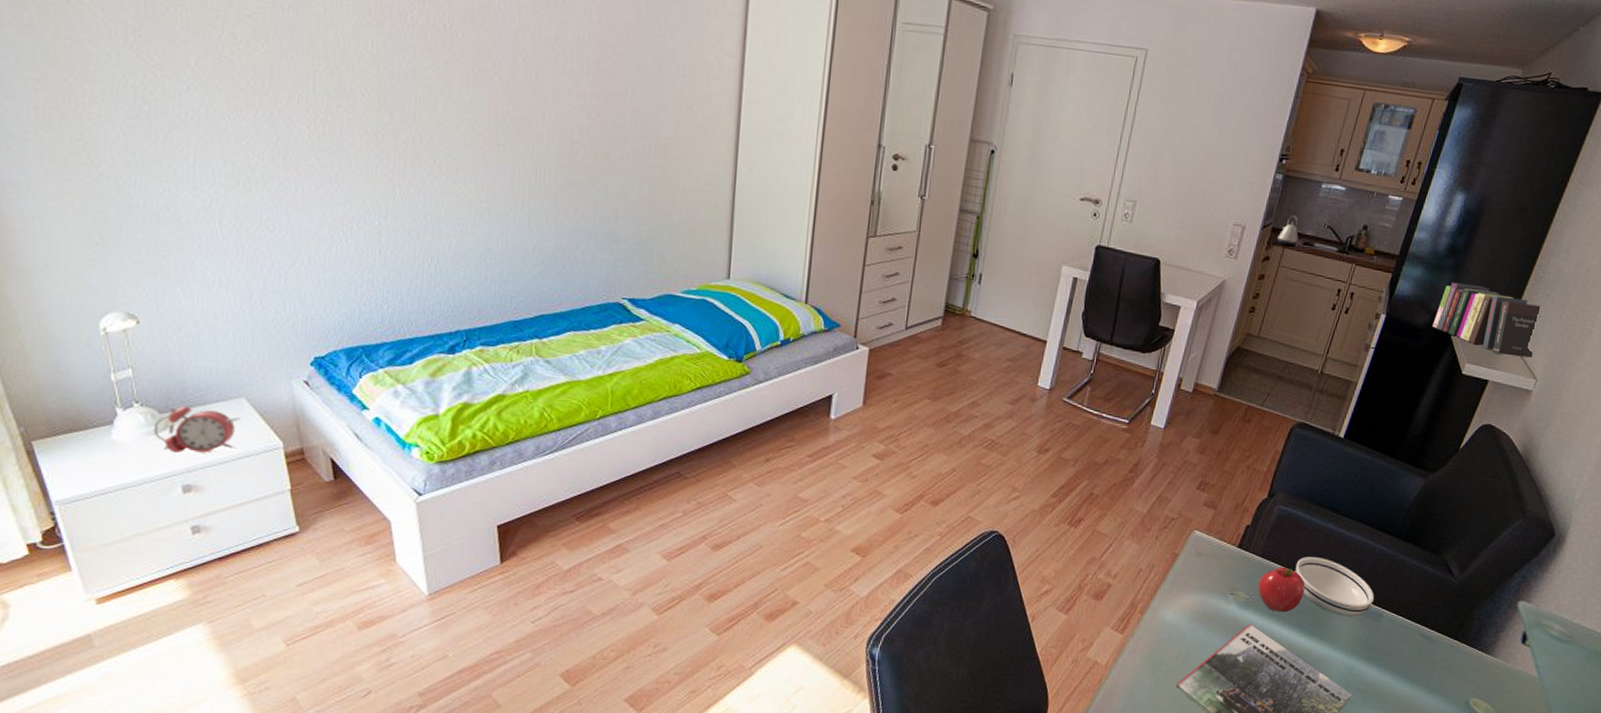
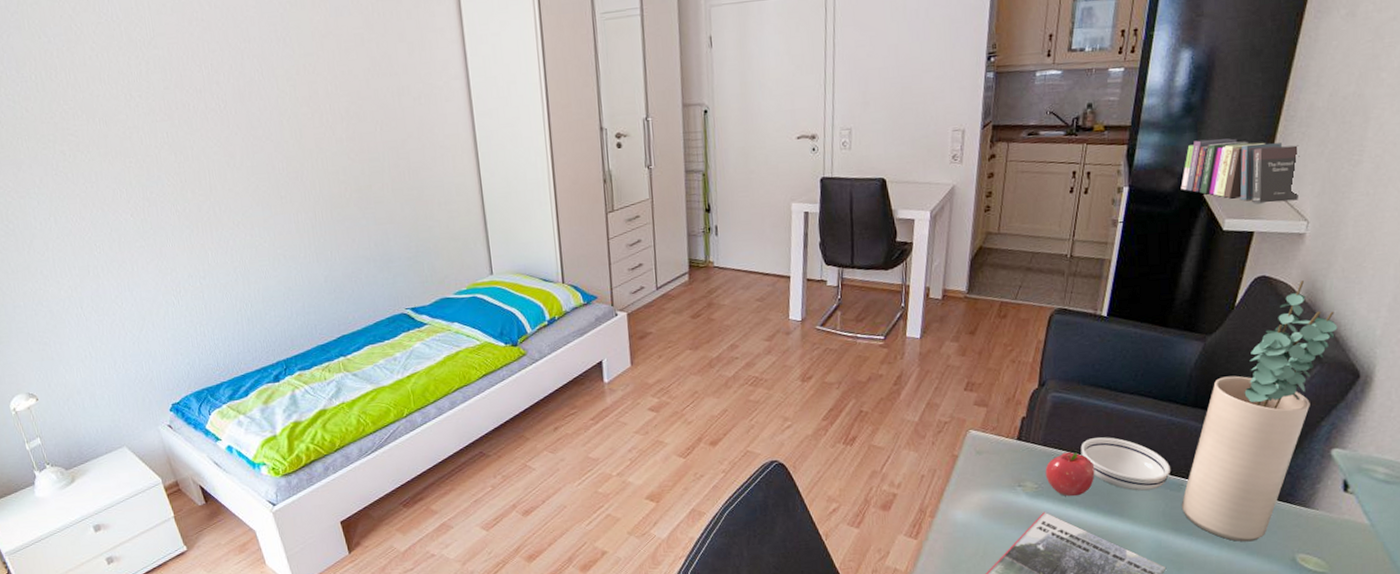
alarm clock: present [153,405,240,454] -> none [64,460,127,501]
kettle: present [1277,215,1299,247] -> none [1000,109,1022,141]
vase: none [1377,435,1544,680] -> present [1181,281,1338,542]

